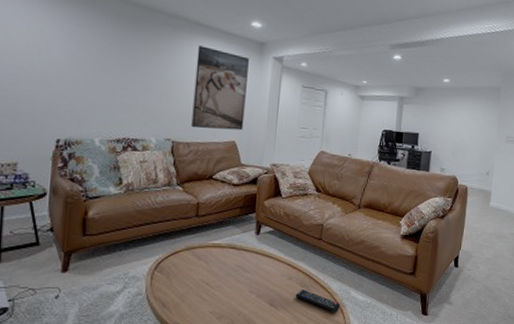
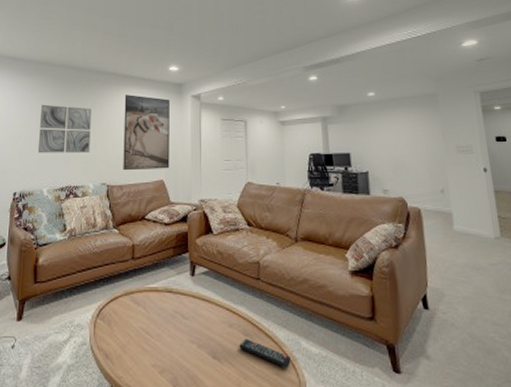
wall art: none [88,42,157,104] -> present [37,104,92,153]

